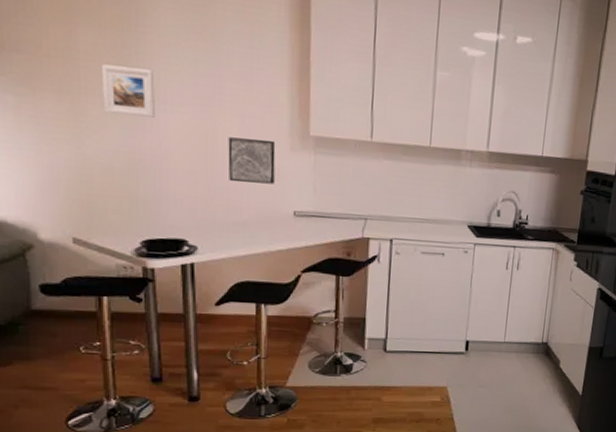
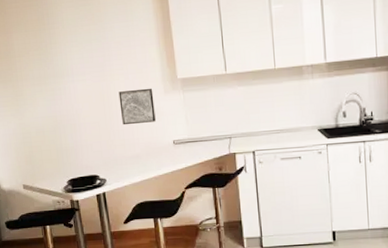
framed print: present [102,64,155,118] -> none [30,54,67,90]

